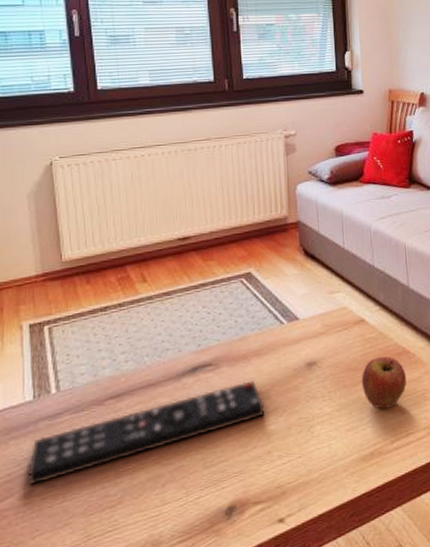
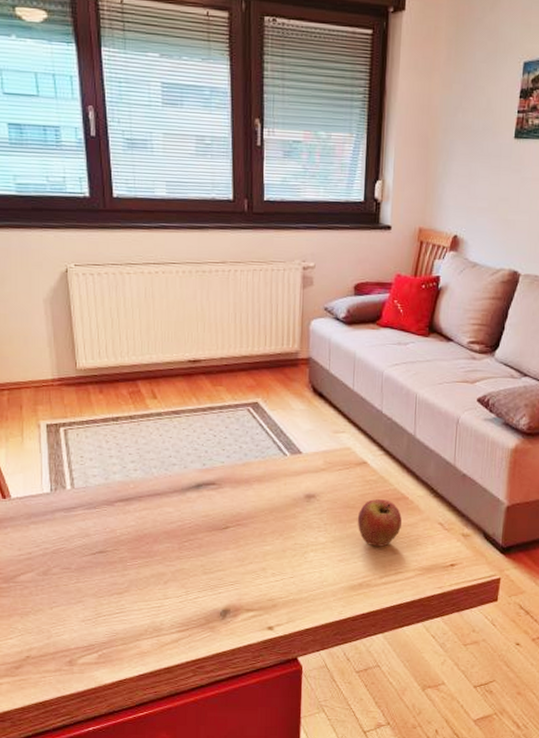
remote control: present [28,380,265,486] -> none [46,503,263,565]

